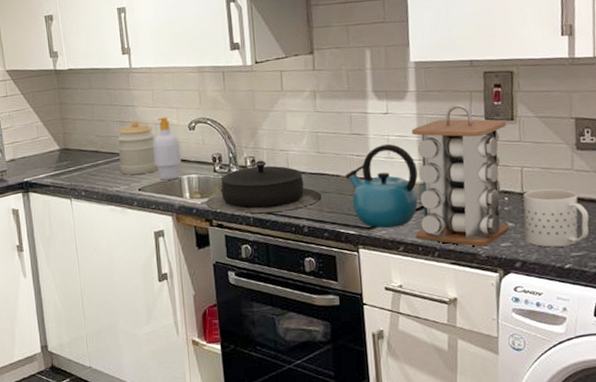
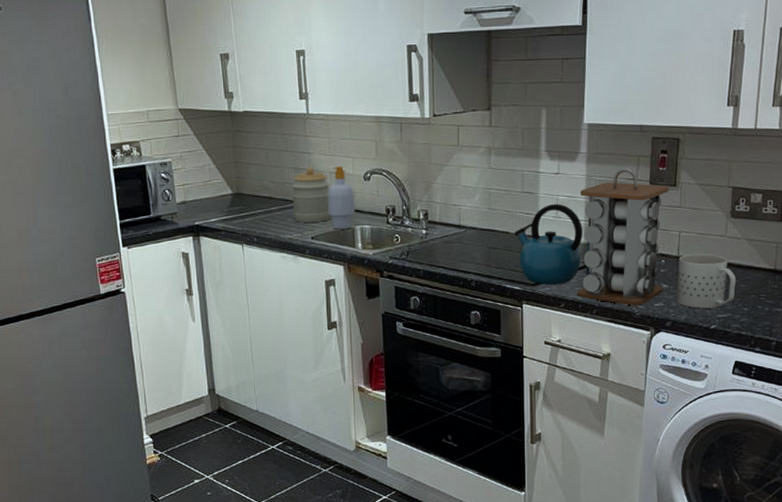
cooking pot: present [206,160,321,214] -> none [378,214,490,267]

